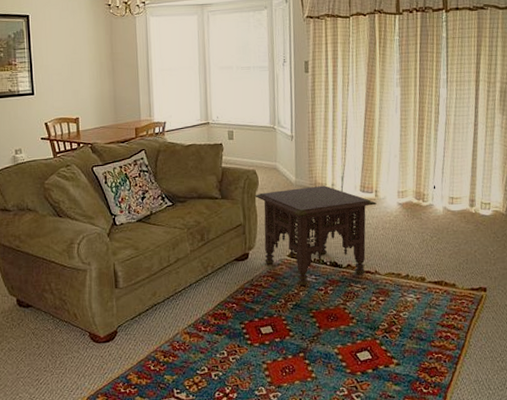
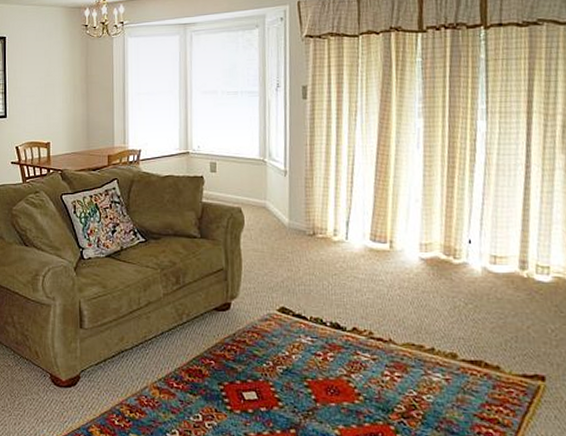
side table: present [255,185,377,286] -> none [240,231,392,348]

